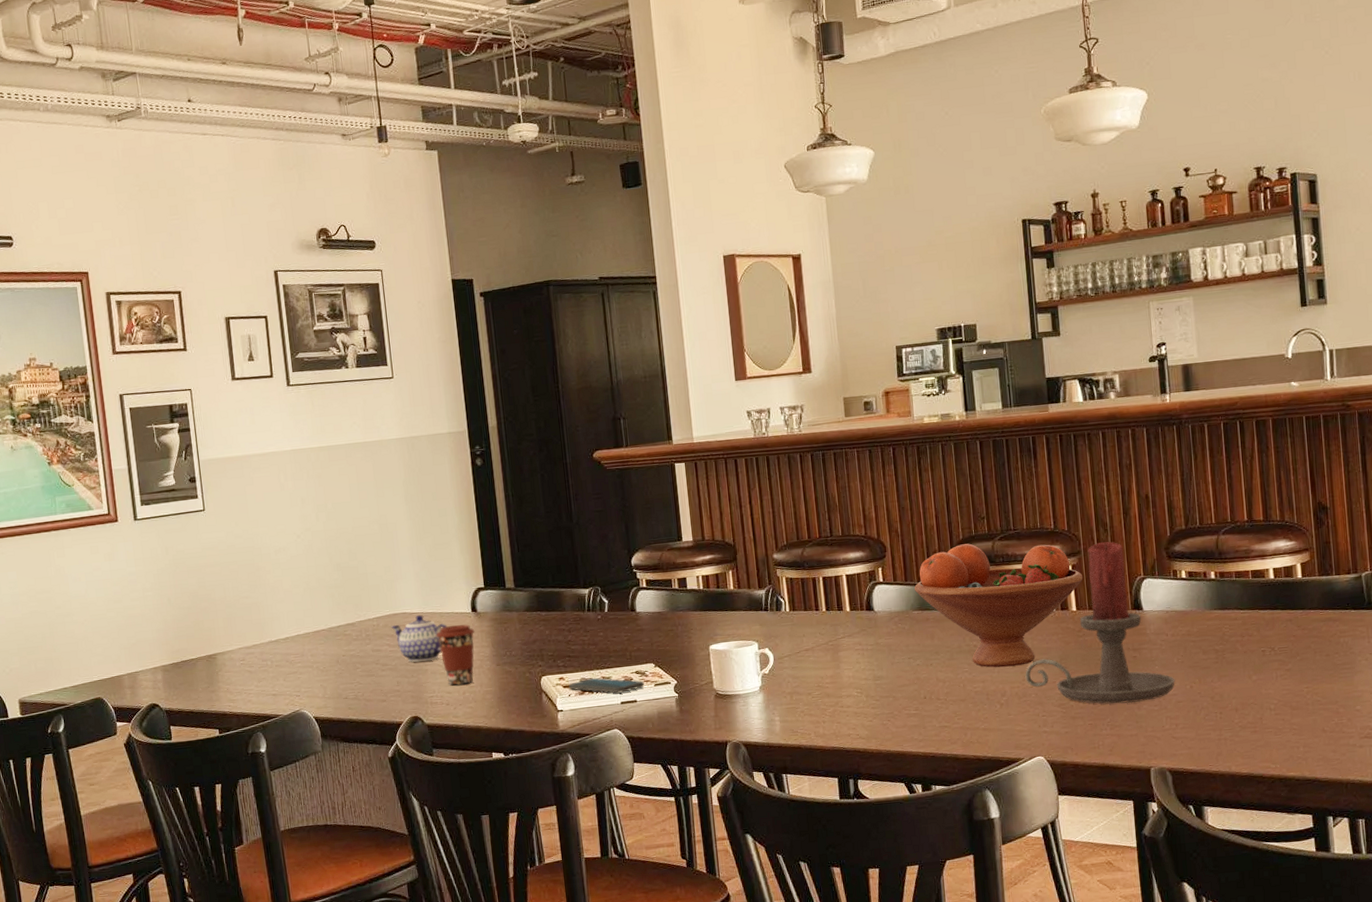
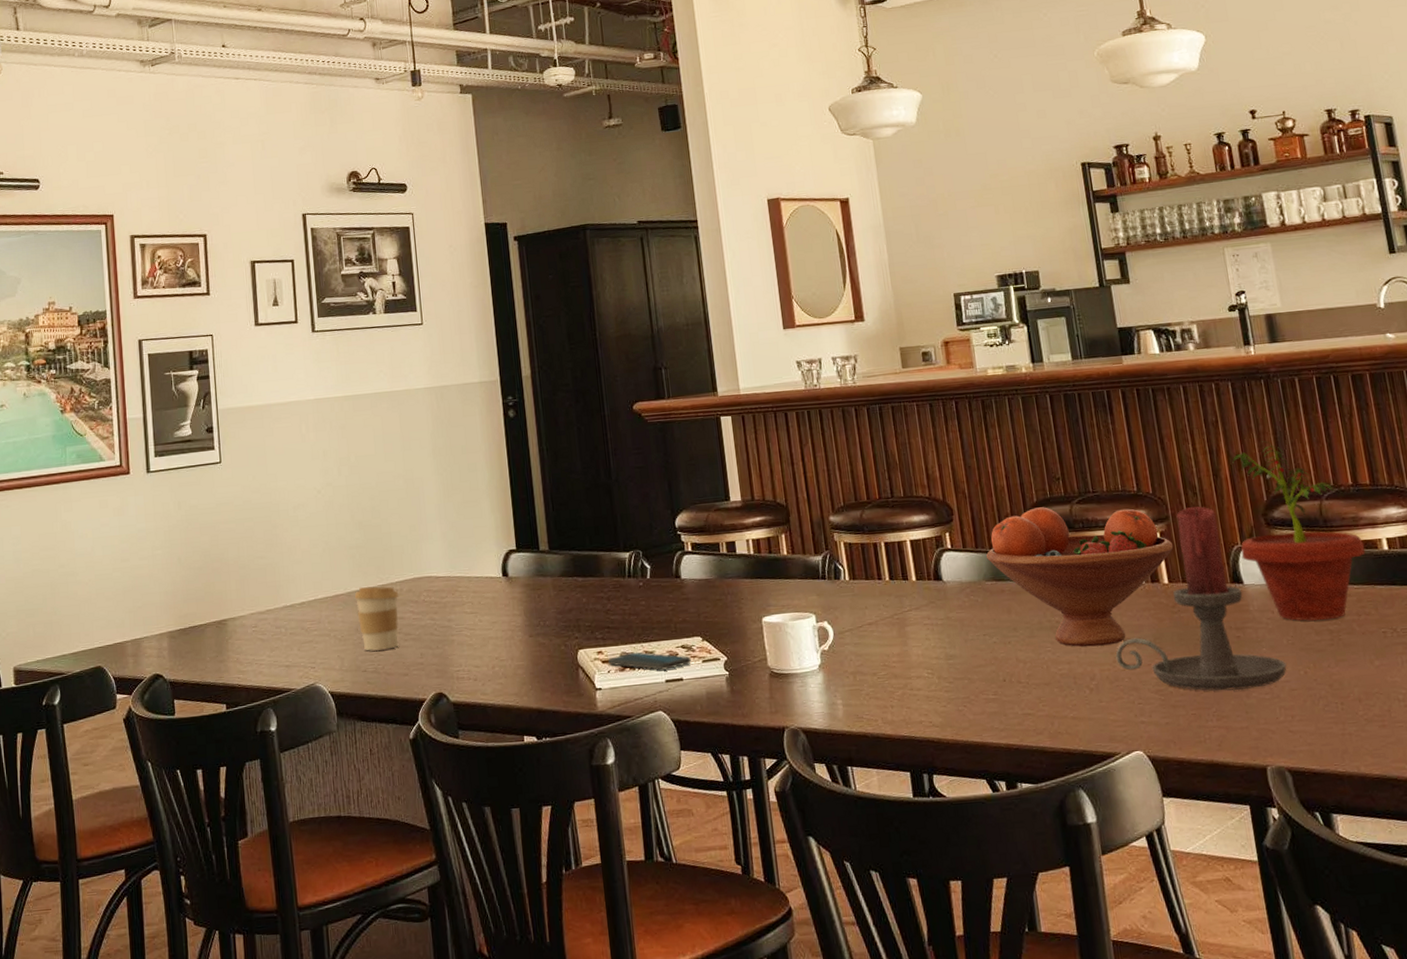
coffee cup: none [334,622,376,681] -> present [354,586,399,652]
teapot: present [391,614,448,662] -> none [415,578,476,632]
coffee cup: present [436,624,475,685] -> none [463,590,506,659]
potted plant: none [1141,481,1254,642] -> present [1232,441,1366,621]

